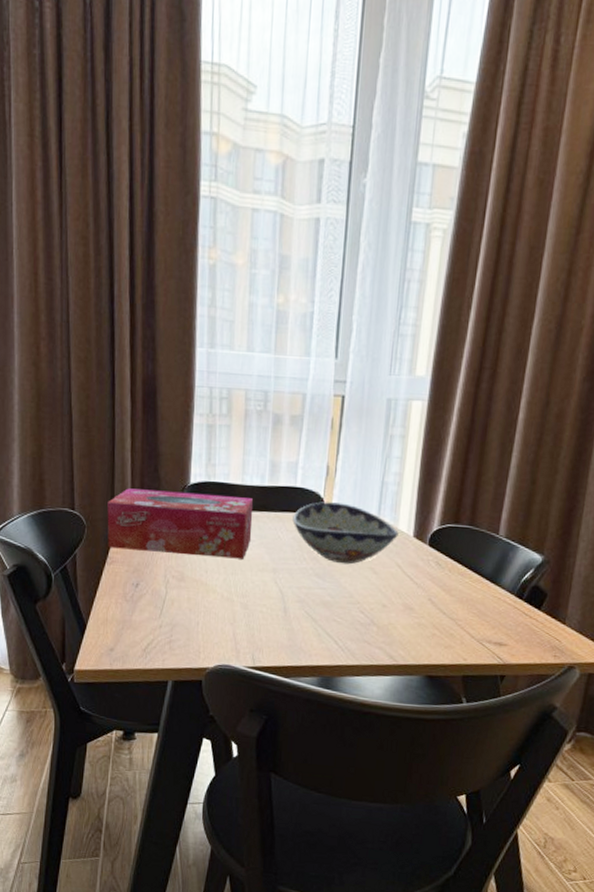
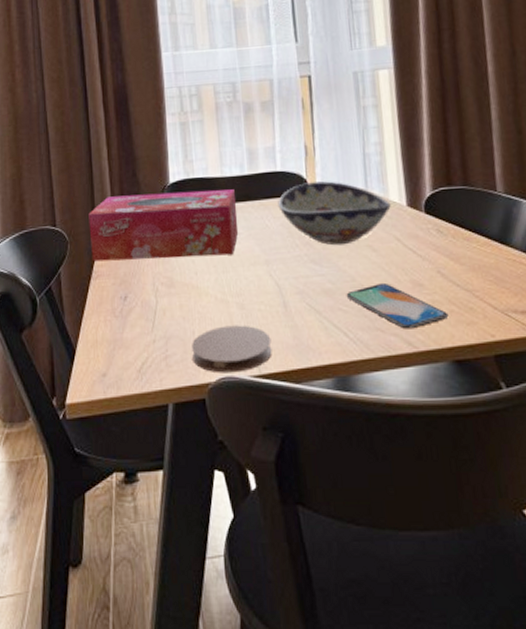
coaster: none [194,621,268,663] -> present [192,325,272,373]
smartphone: none [342,602,431,645] -> present [346,282,449,329]

